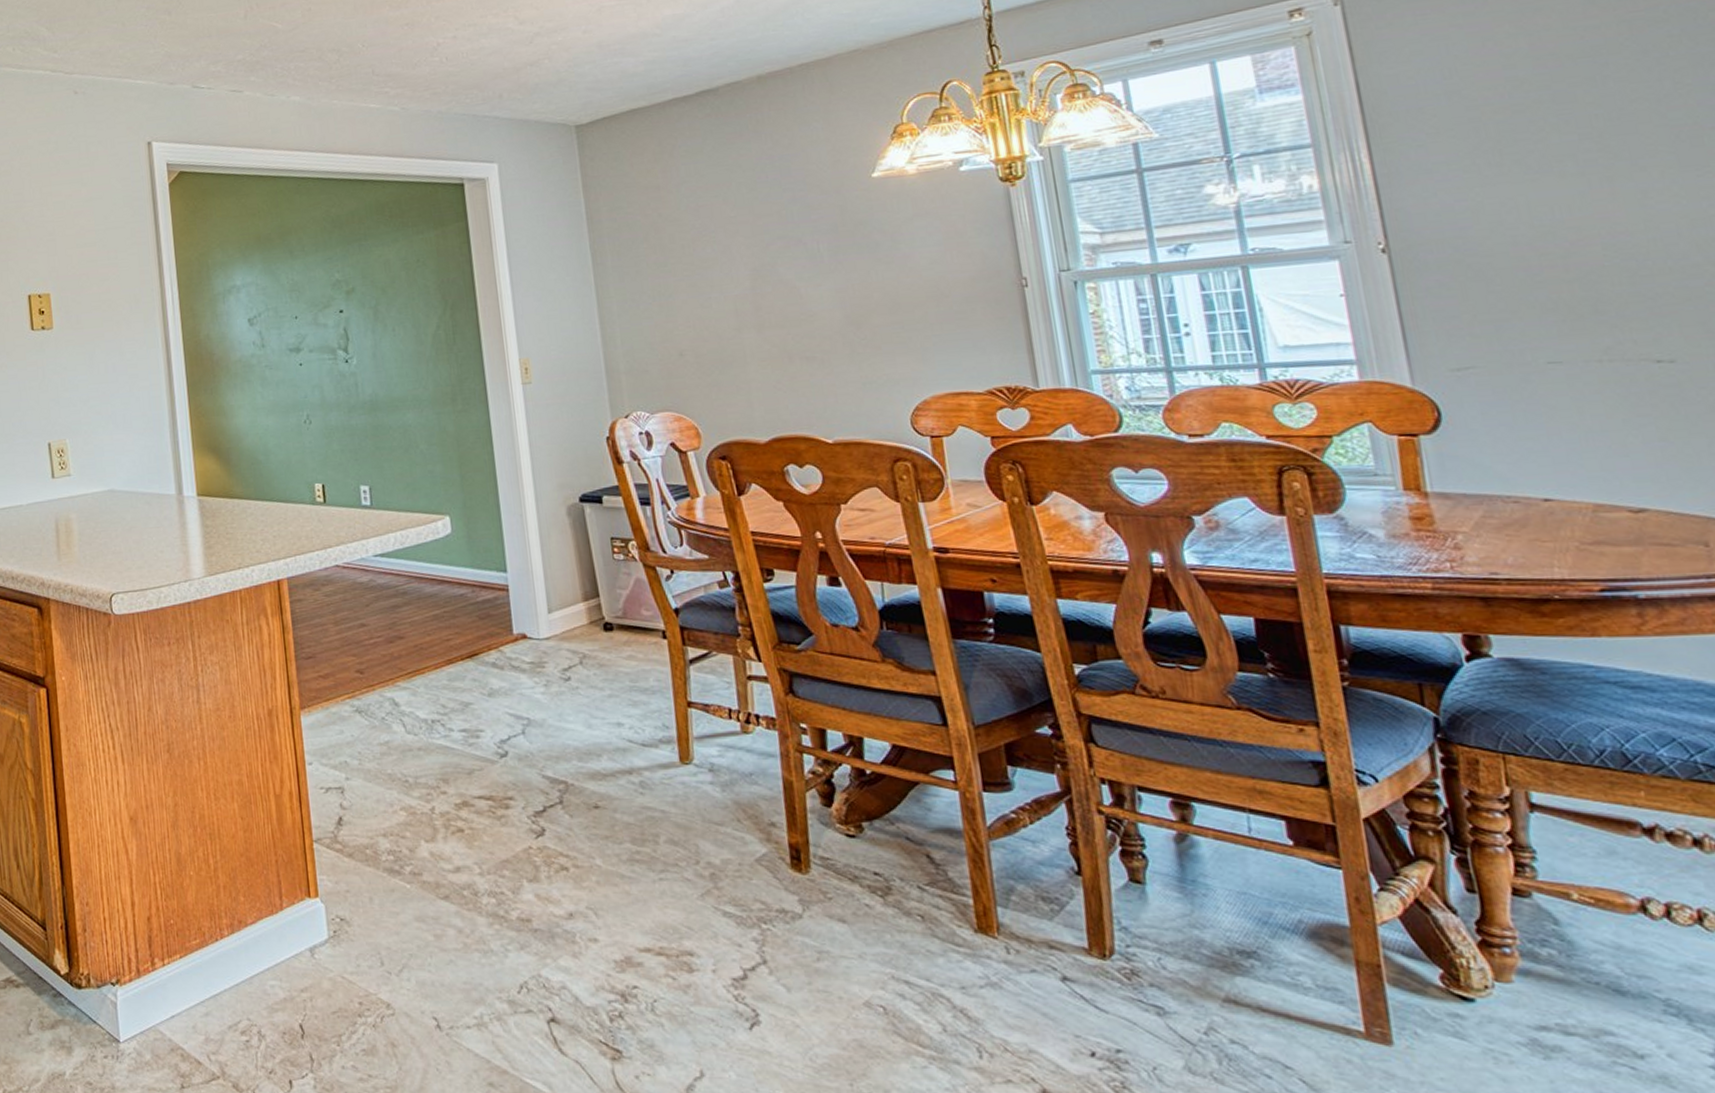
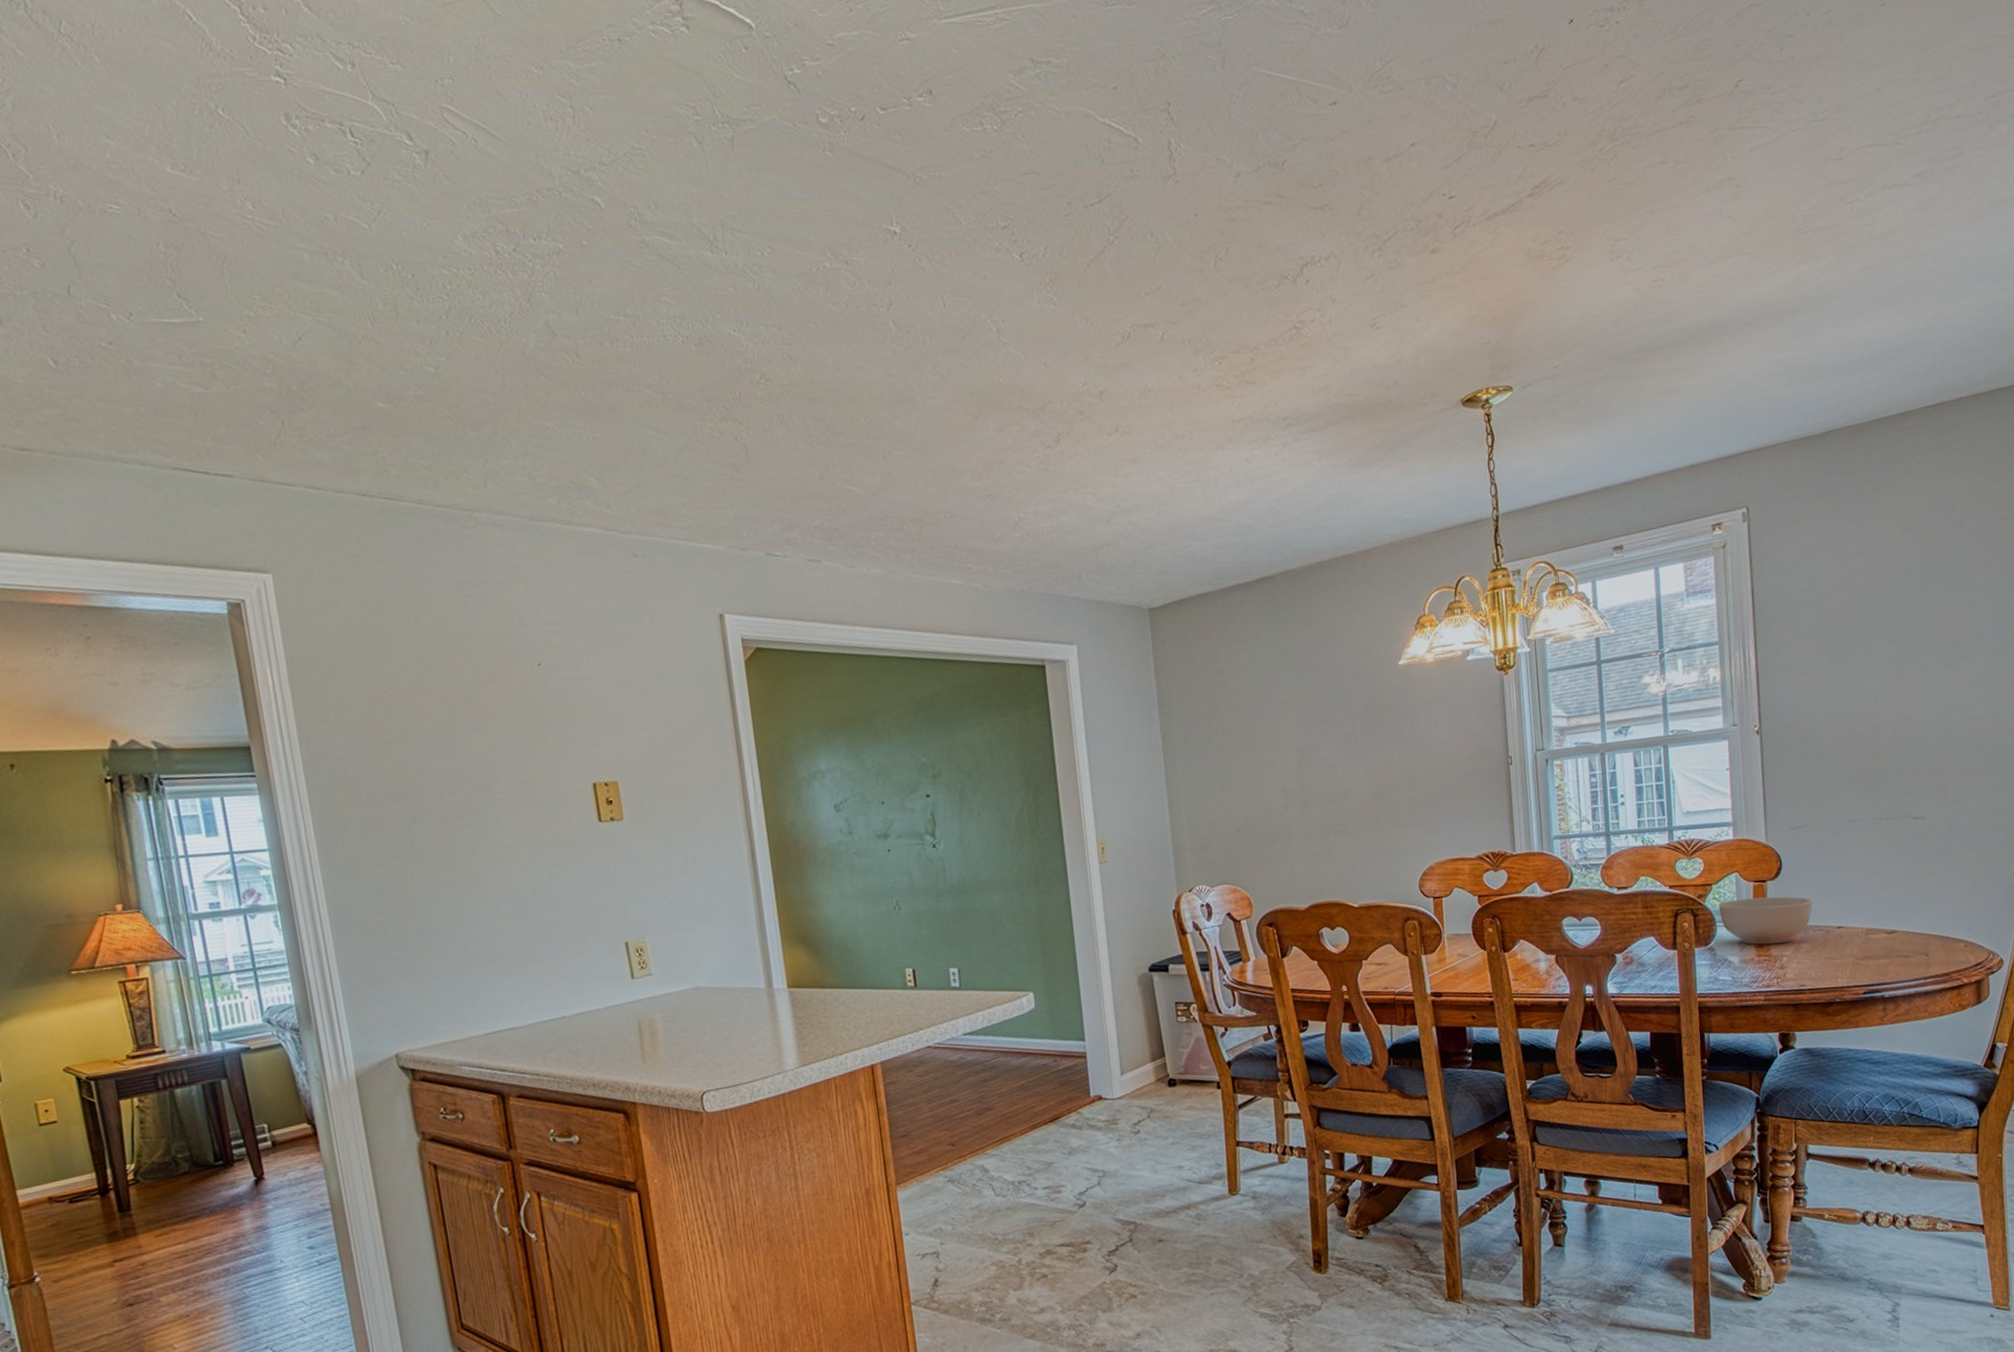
bowl: none [1344,455,1499,517] -> present [1718,896,1813,945]

